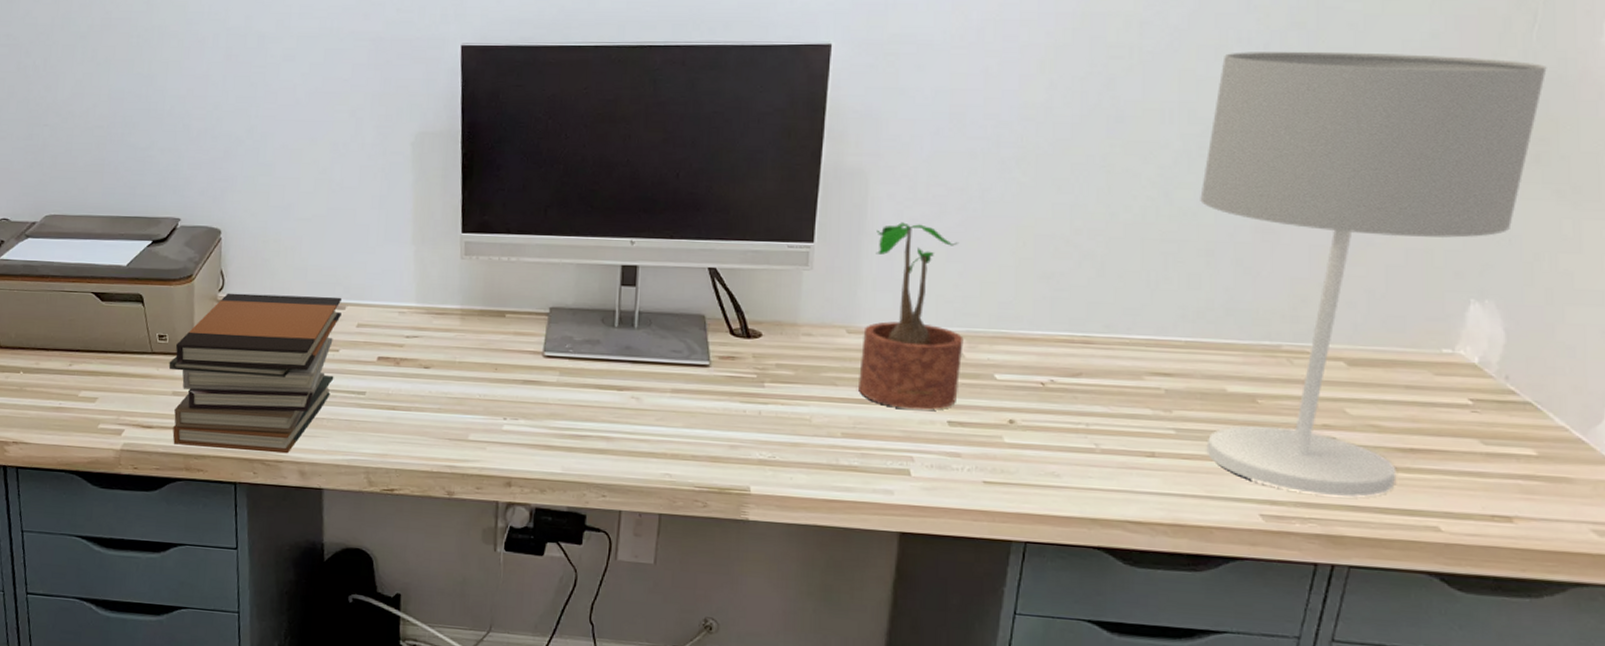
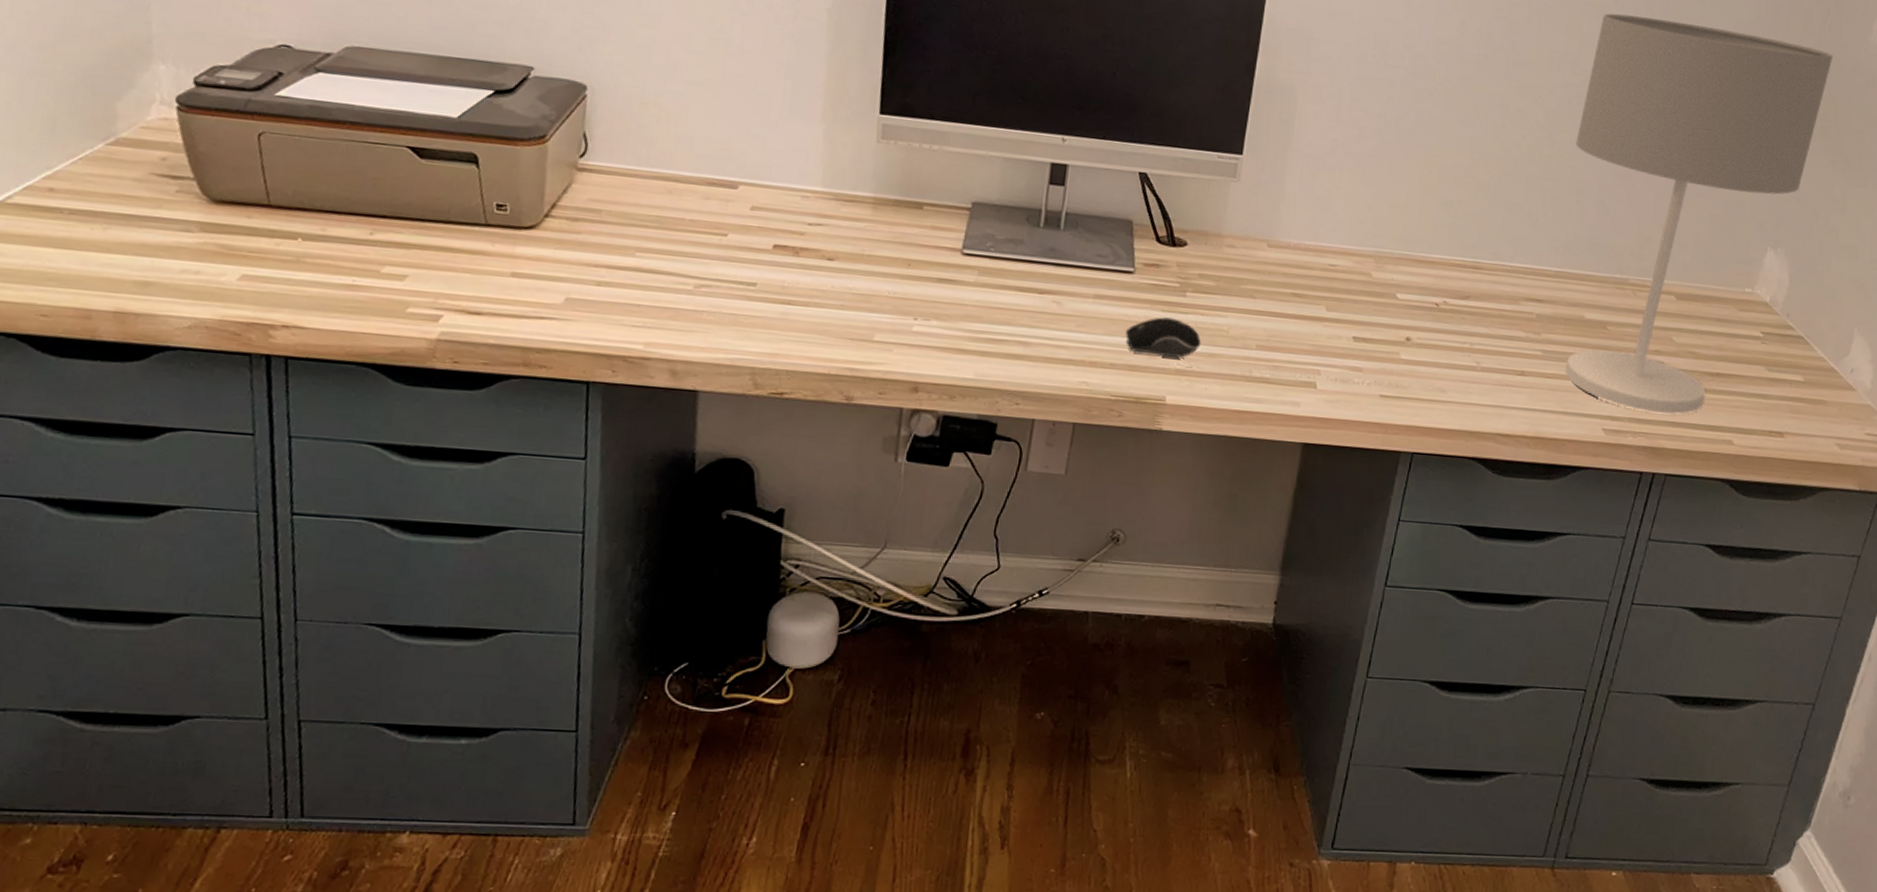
book stack: present [168,293,341,454] -> none [507,160,734,350]
computer mouse: none [705,408,784,448] -> present [1126,317,1202,358]
potted plant: present [859,222,964,410] -> none [1275,142,1375,325]

